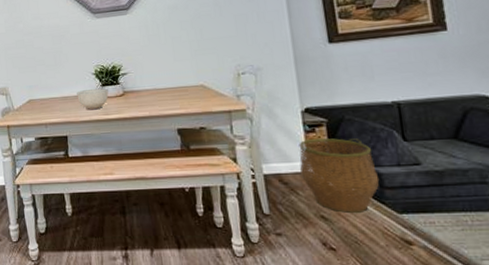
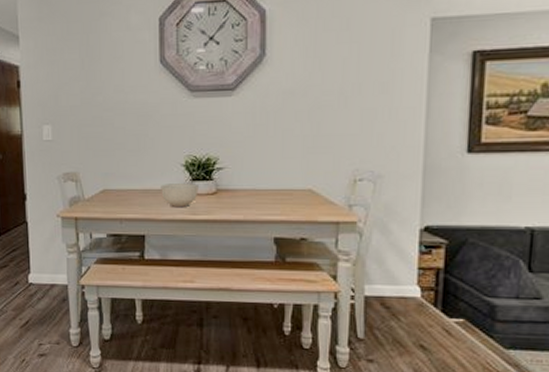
basket: present [299,138,380,213] -> none [405,261,493,345]

